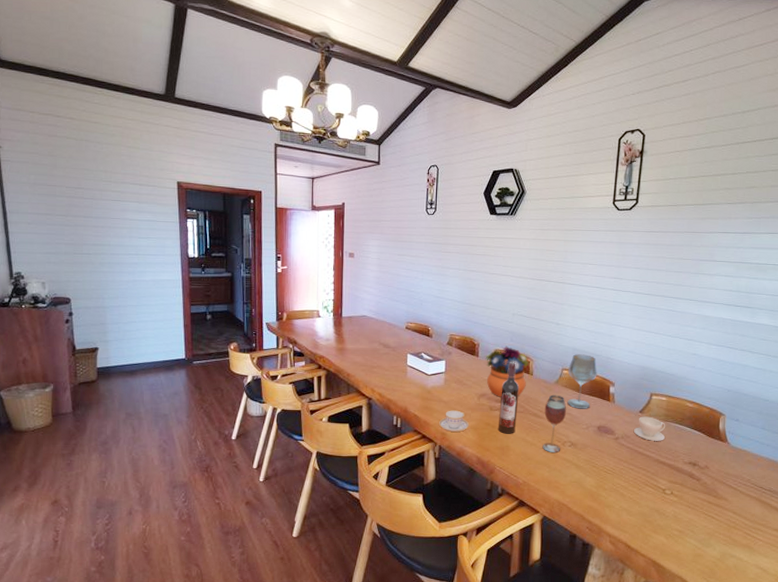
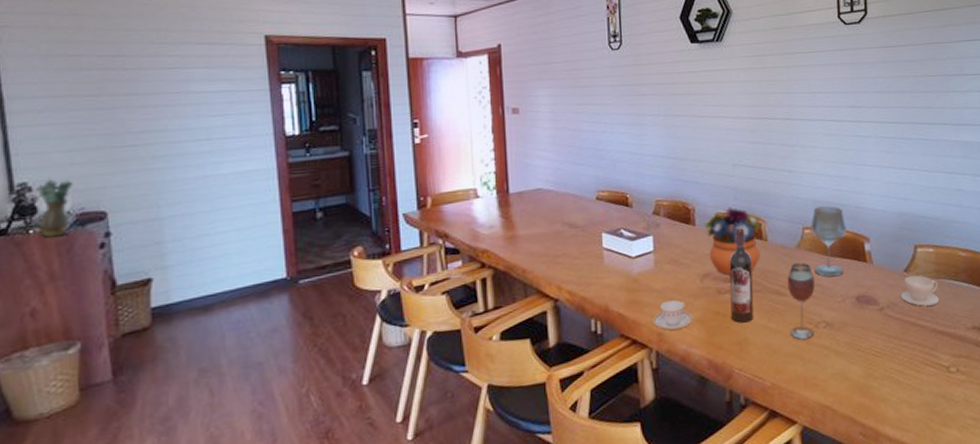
vase: none [26,270,49,313] -> present [35,177,72,238]

